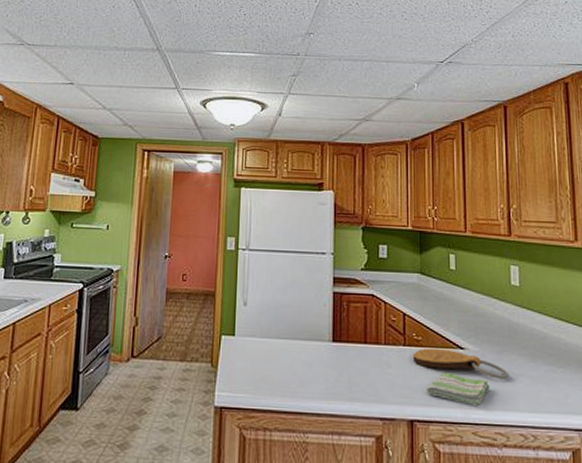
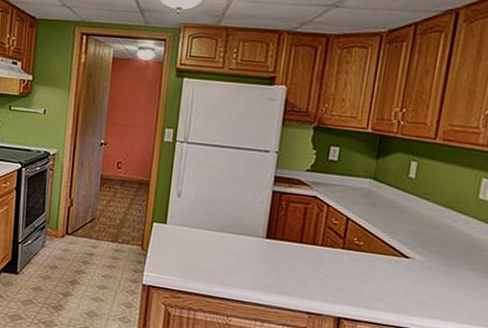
cutting board: present [412,348,510,380] -> none [349,253,456,292]
dish towel: present [425,372,490,407] -> none [359,278,431,313]

